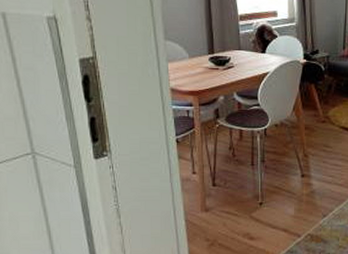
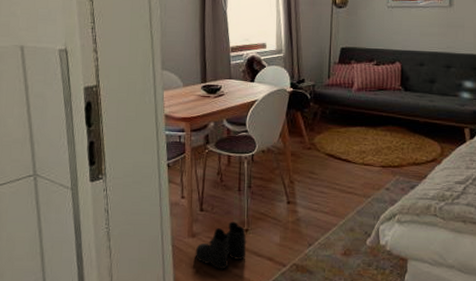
boots: none [209,195,261,242] -> present [195,221,247,270]

